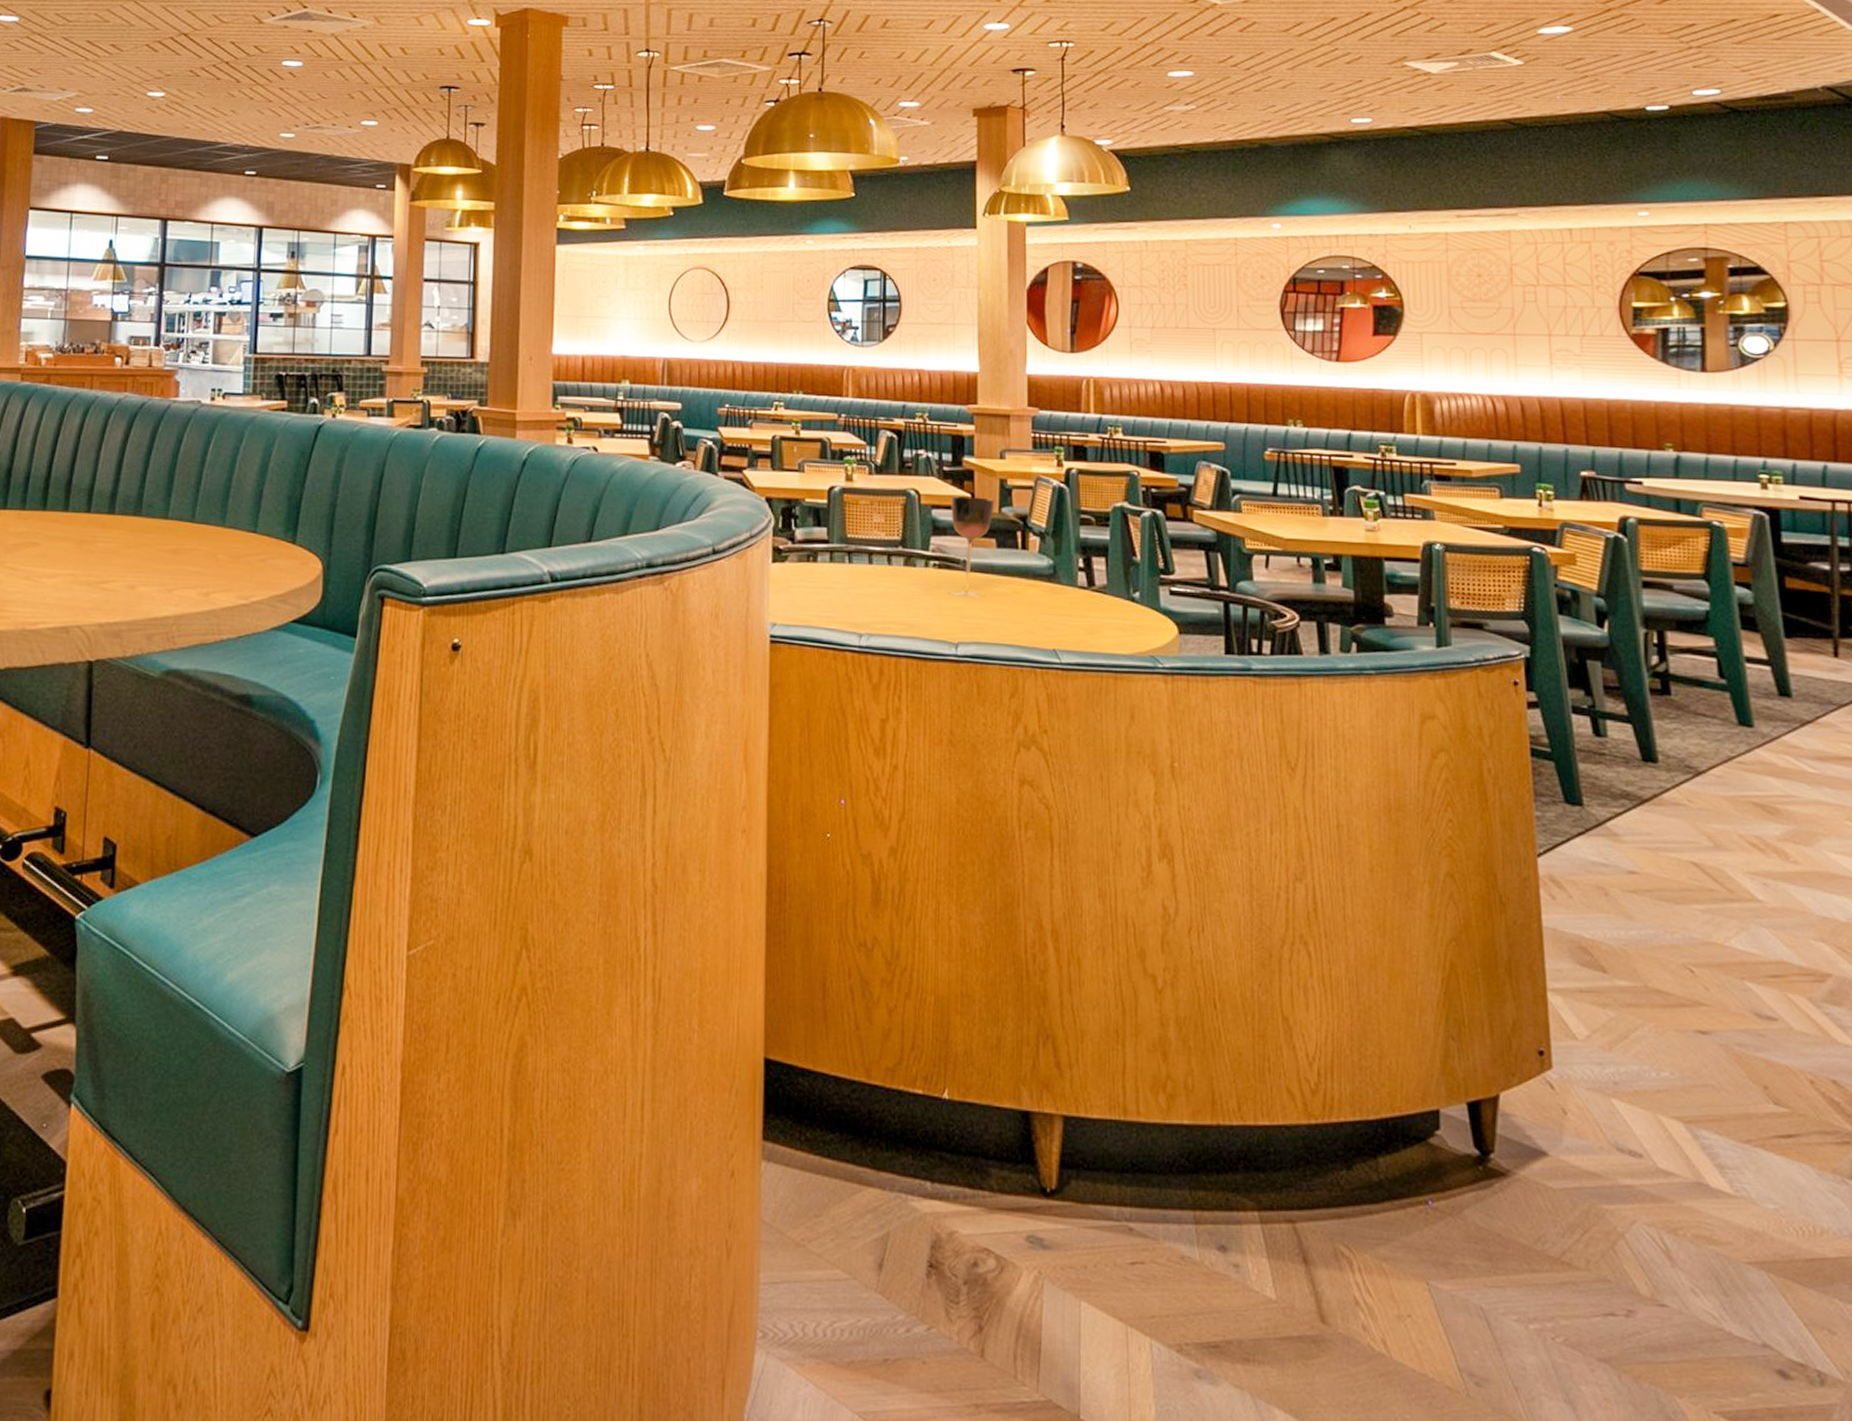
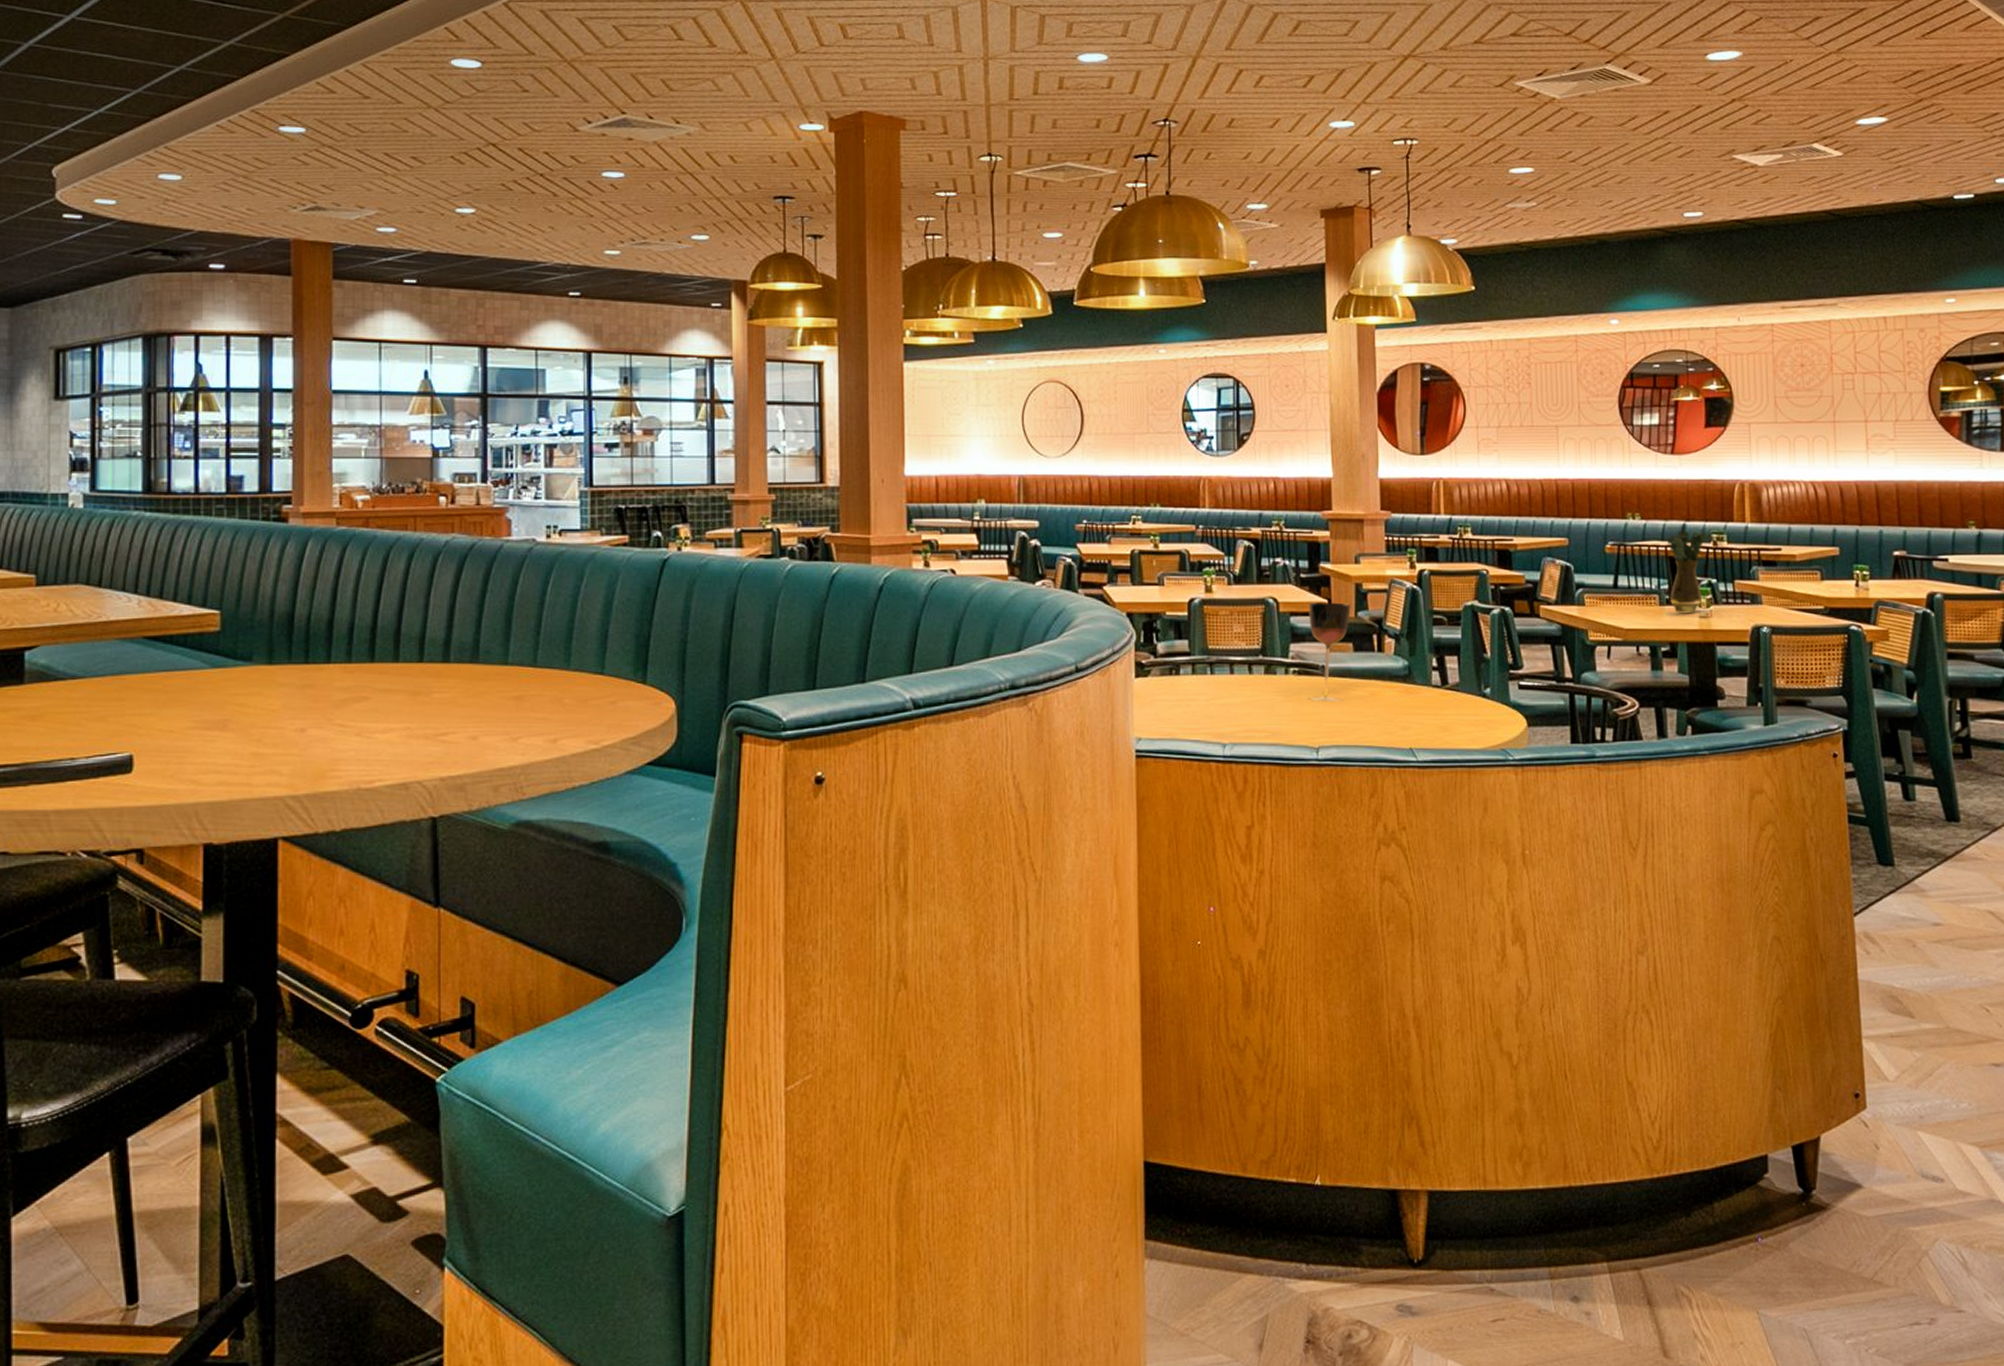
vase: none [1332,436,1374,525] -> present [1667,526,1707,613]

